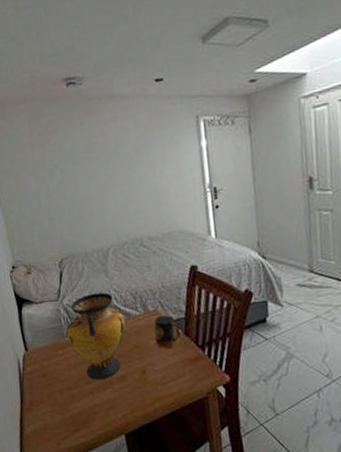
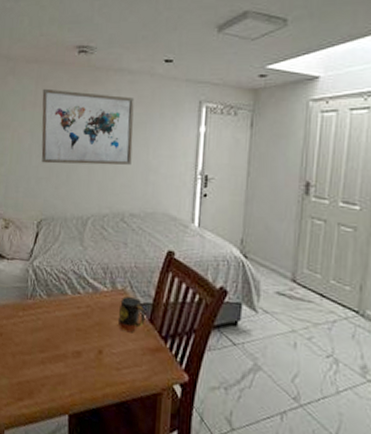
wall art: none [37,122,141,204] -> present [41,88,135,166]
vase: present [66,292,126,380] -> none [31,260,91,352]

